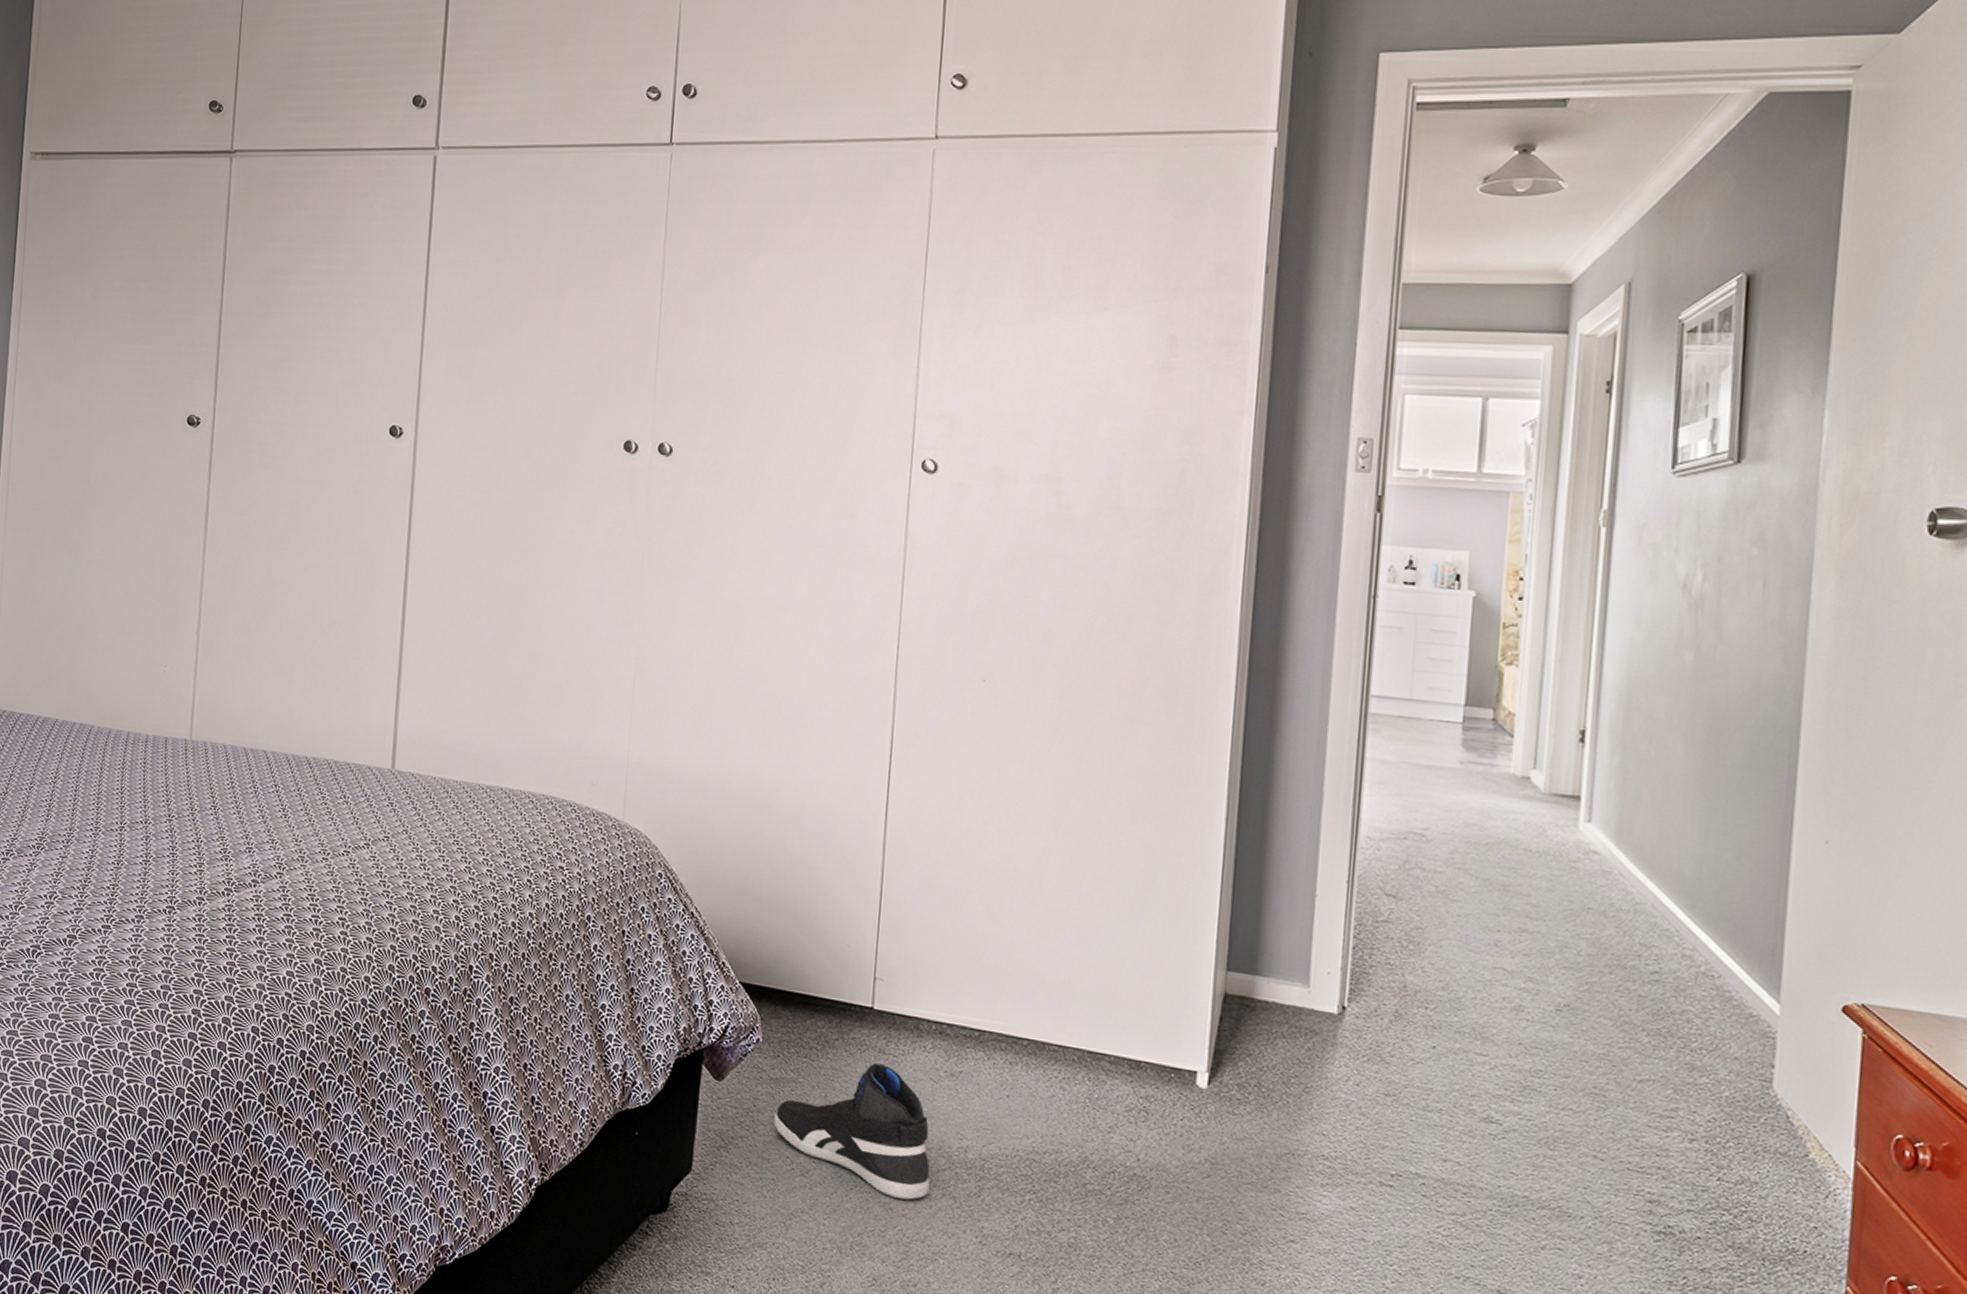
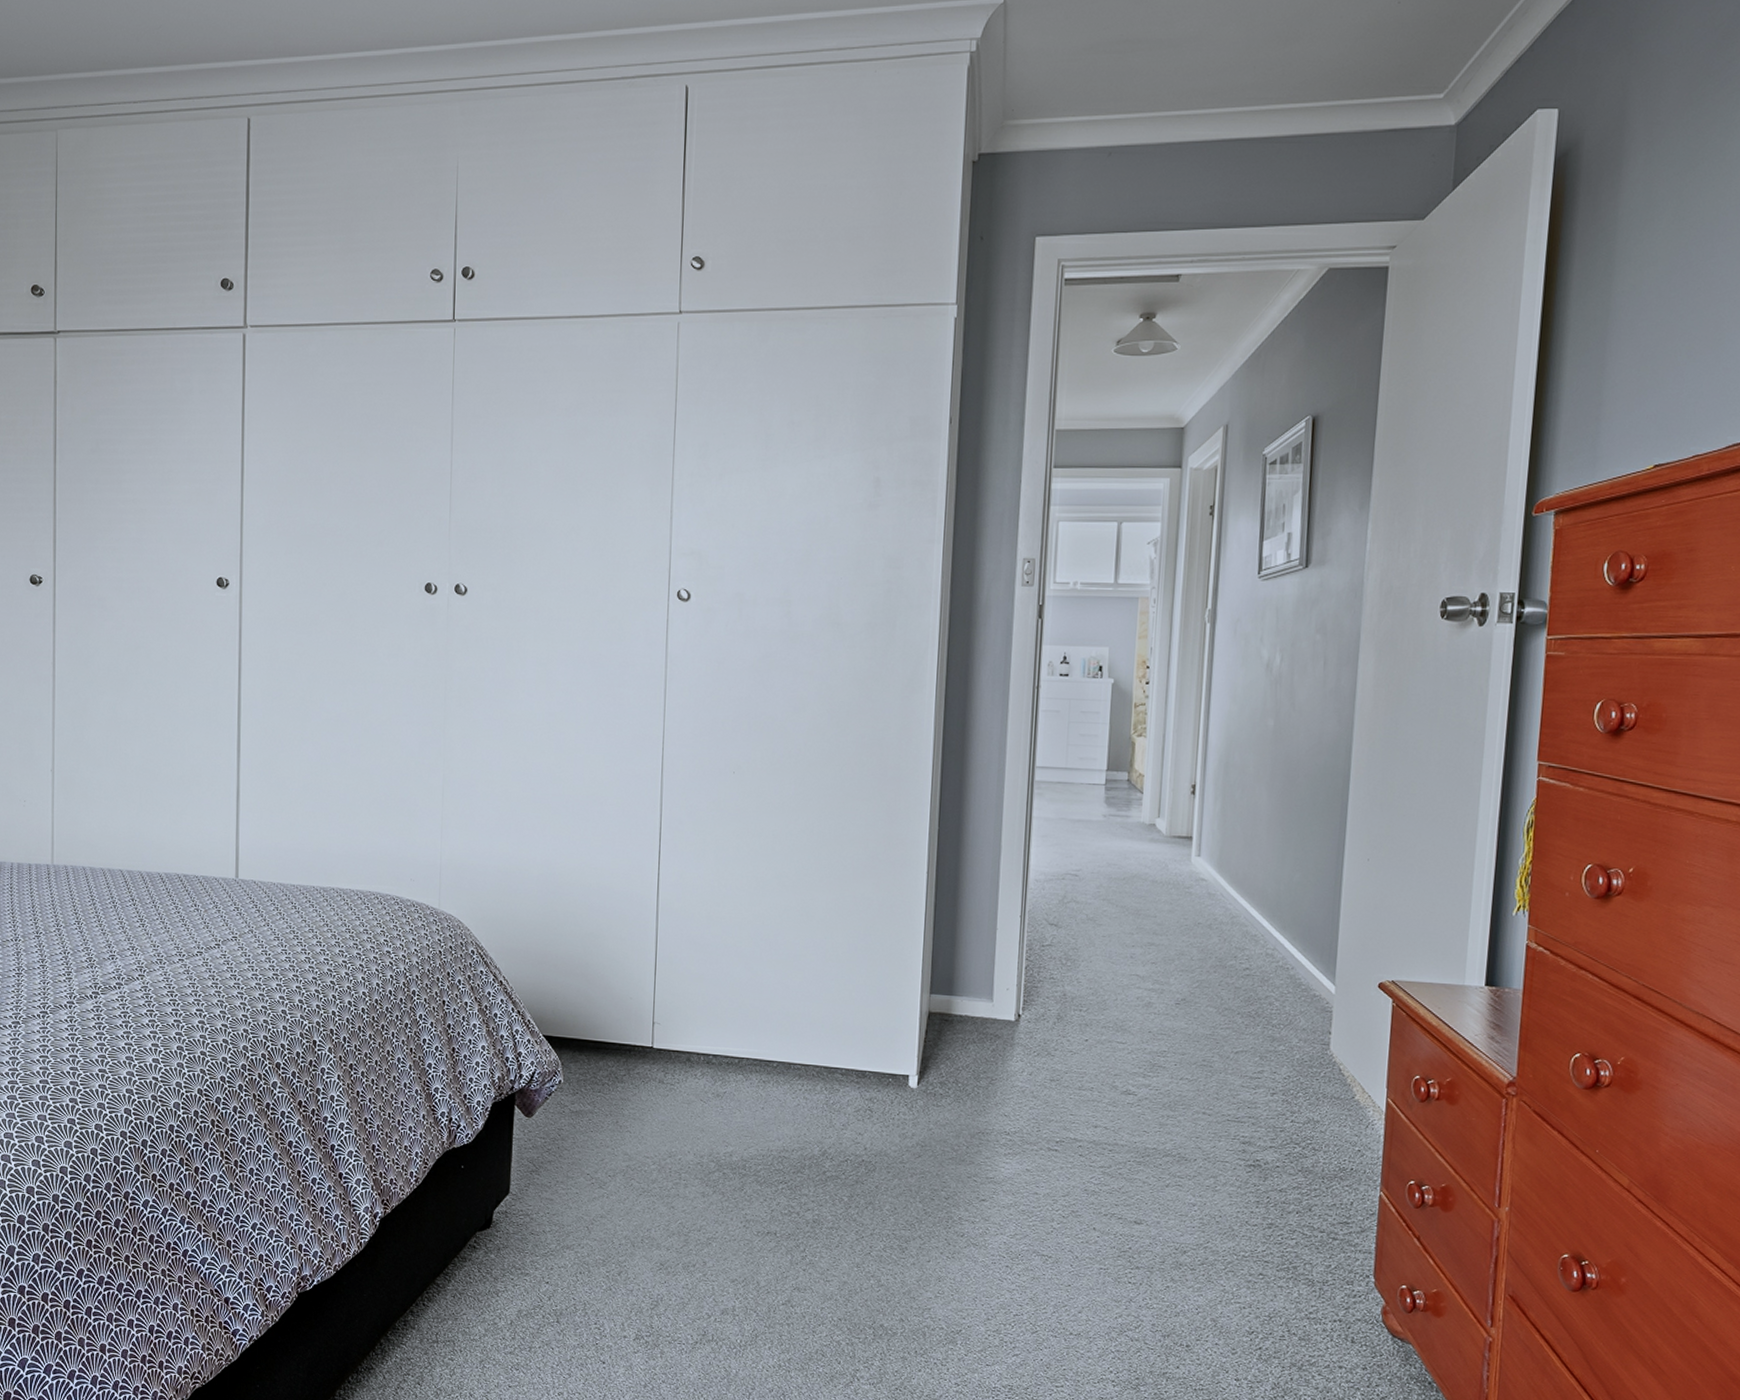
sneaker: present [774,1063,930,1200] -> none [575,1092,703,1199]

